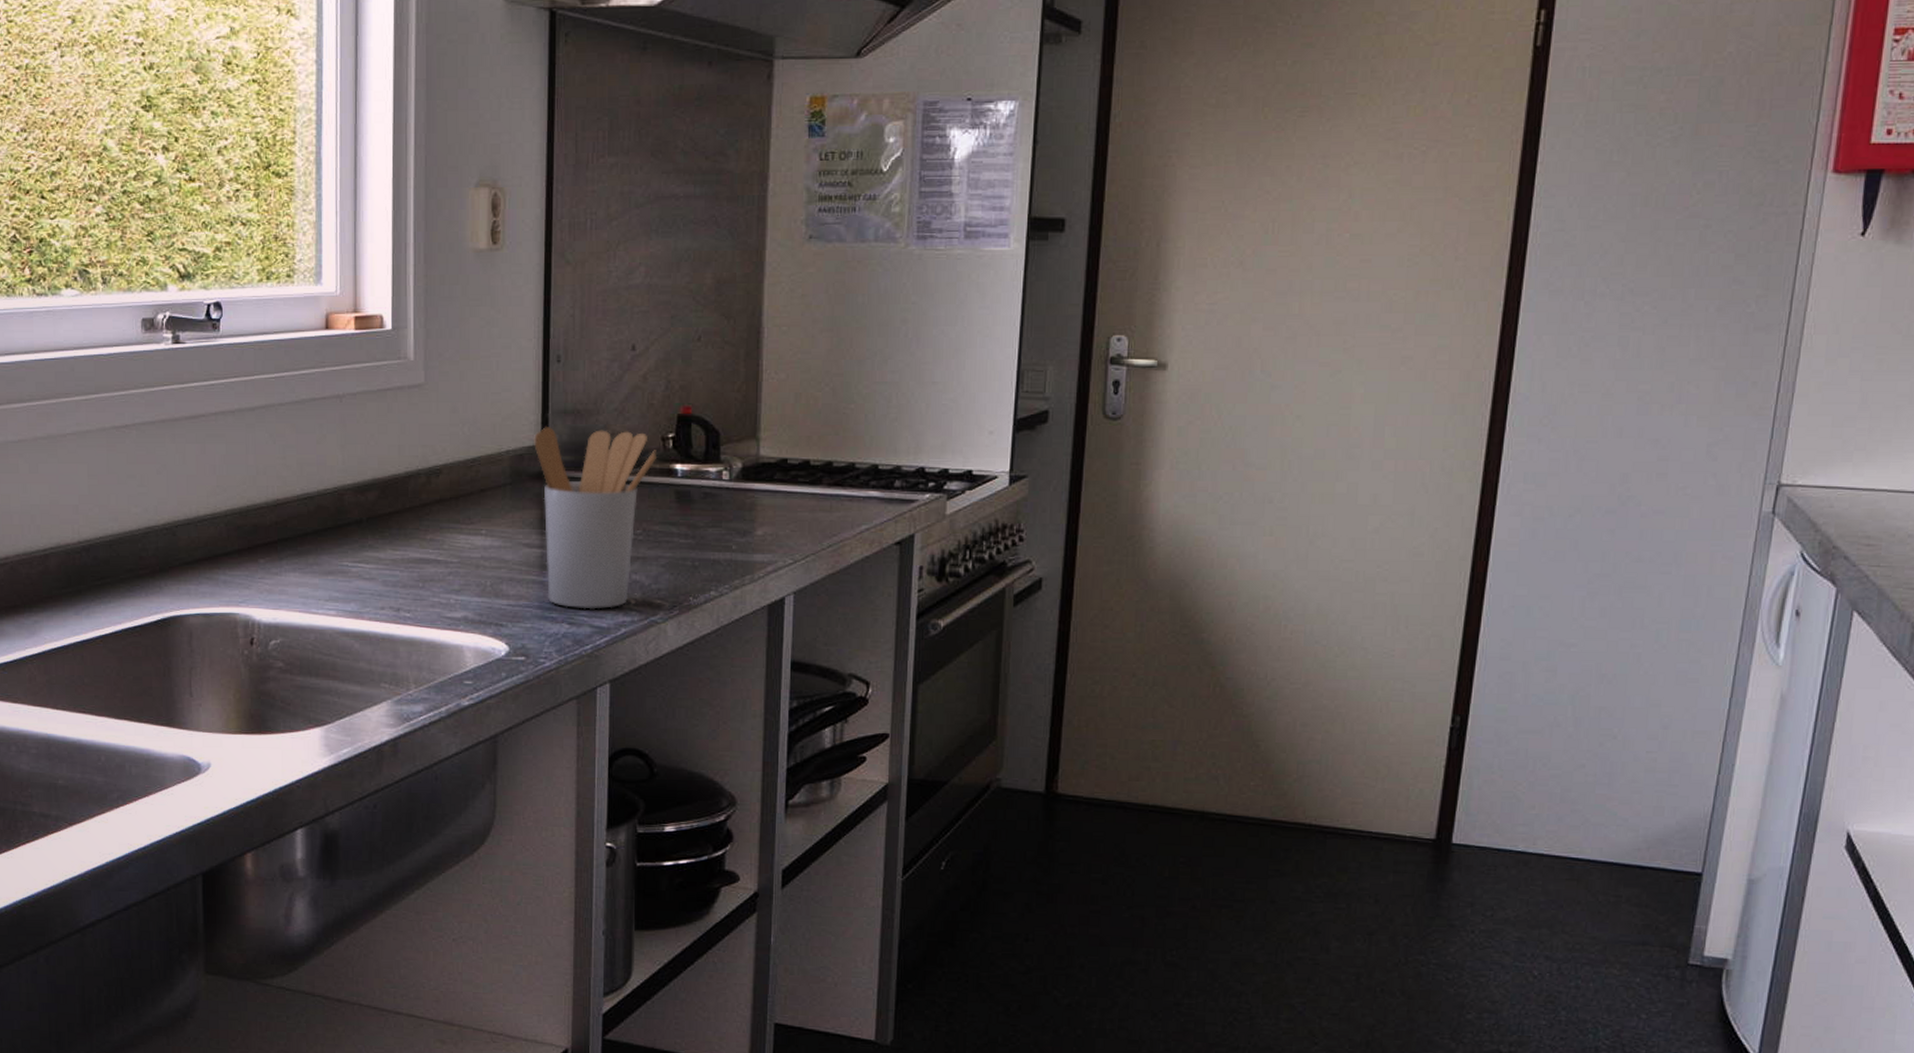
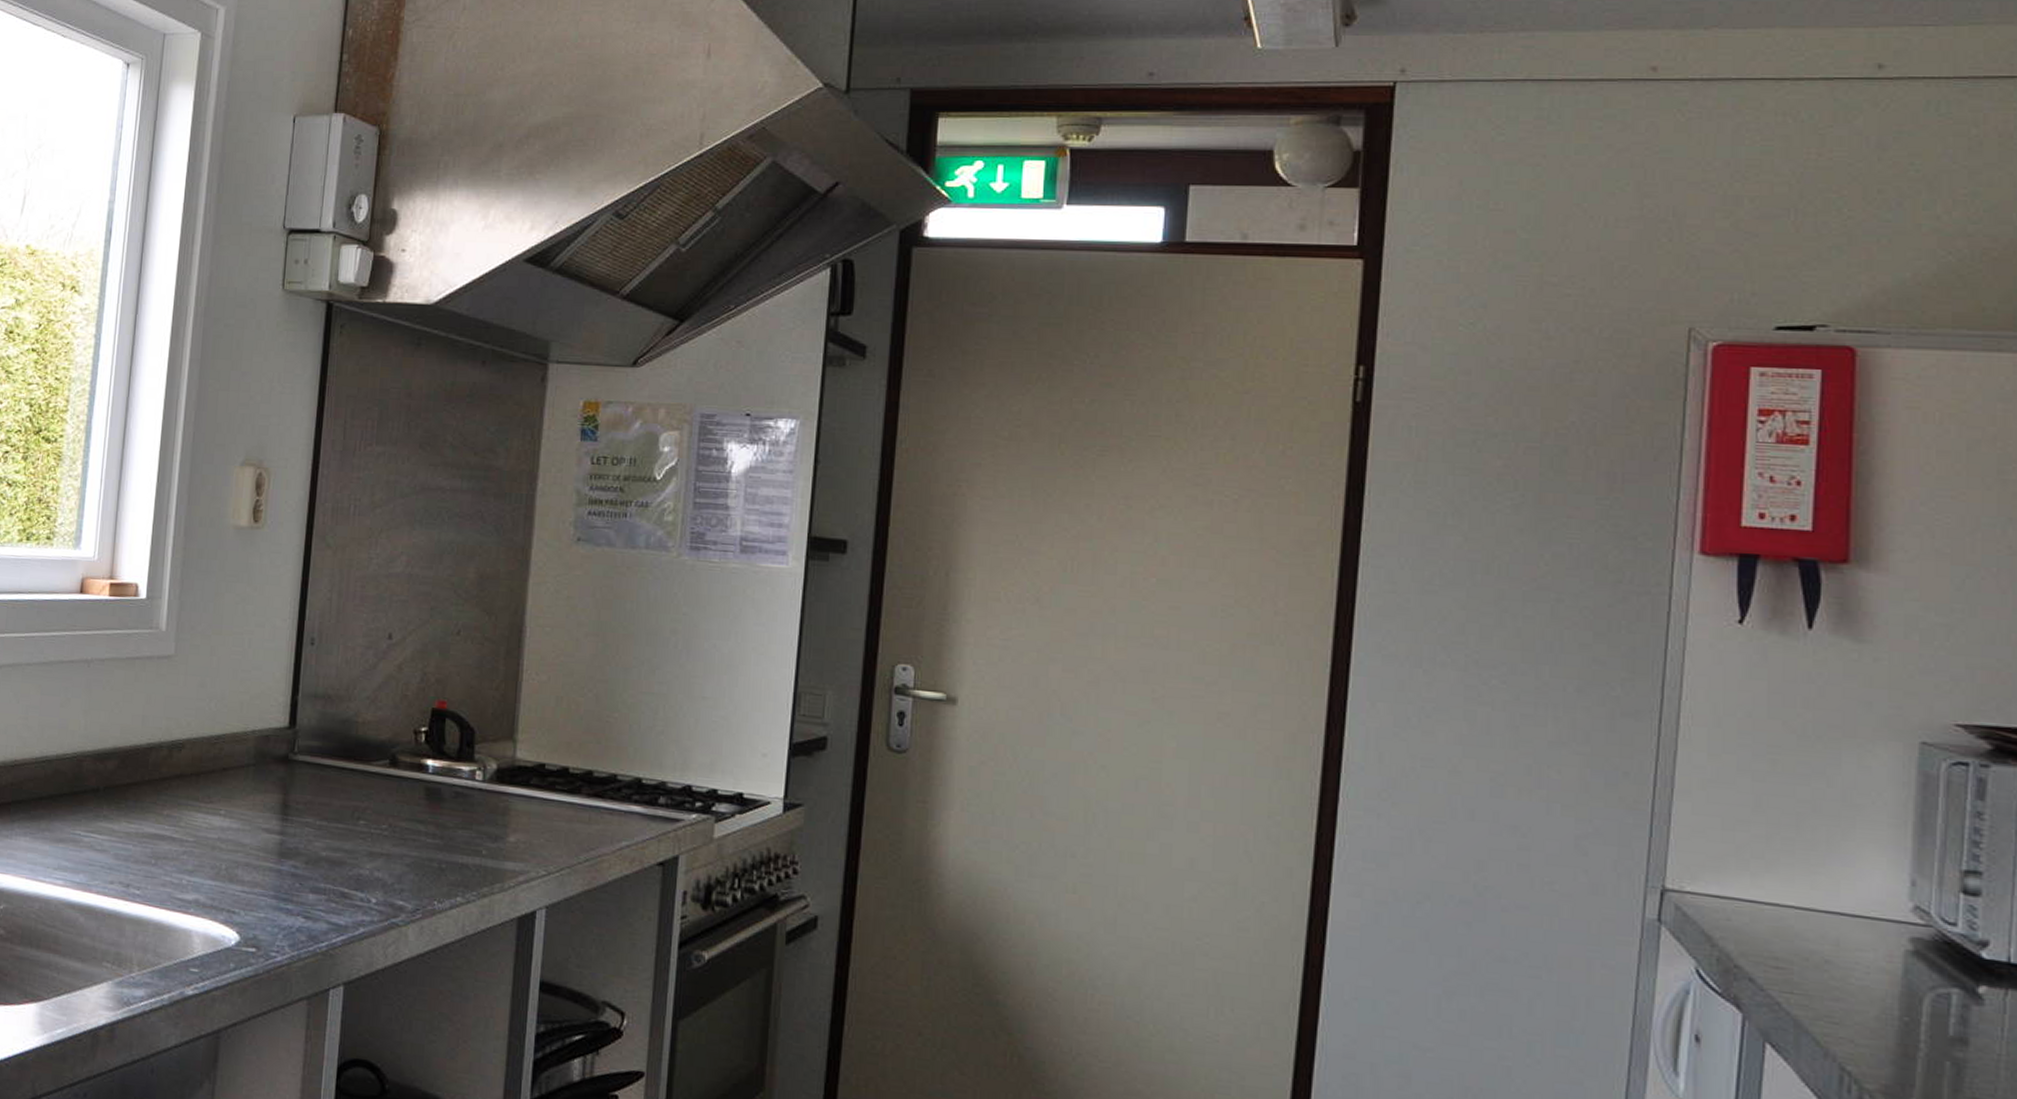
utensil holder: present [534,425,658,610] -> none [281,708,409,906]

